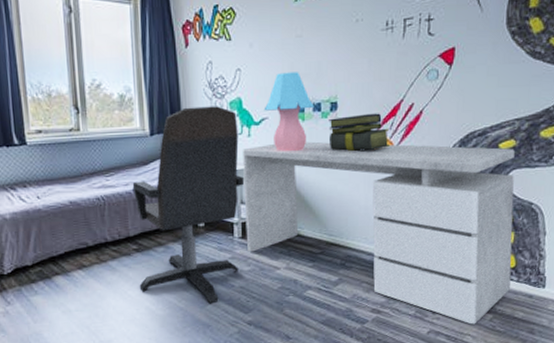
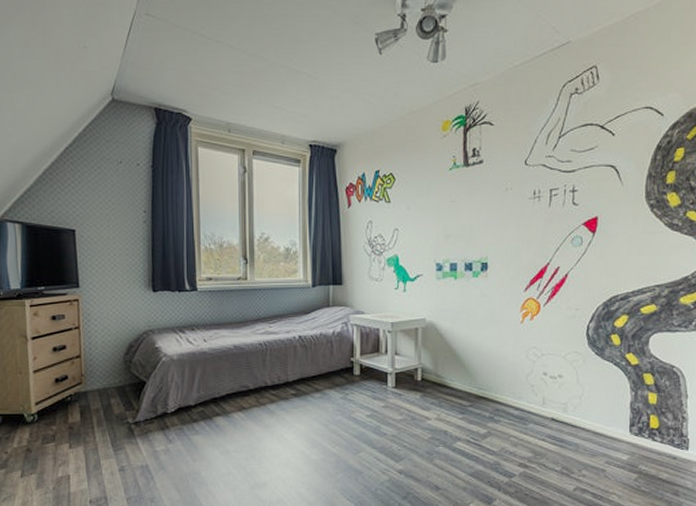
office chair: present [132,106,244,304] -> none [293,262,398,451]
desk: present [242,141,515,325] -> none [397,298,656,483]
table lamp: present [264,72,315,151] -> none [419,234,466,306]
stack of books: present [328,113,391,152] -> none [479,275,538,310]

